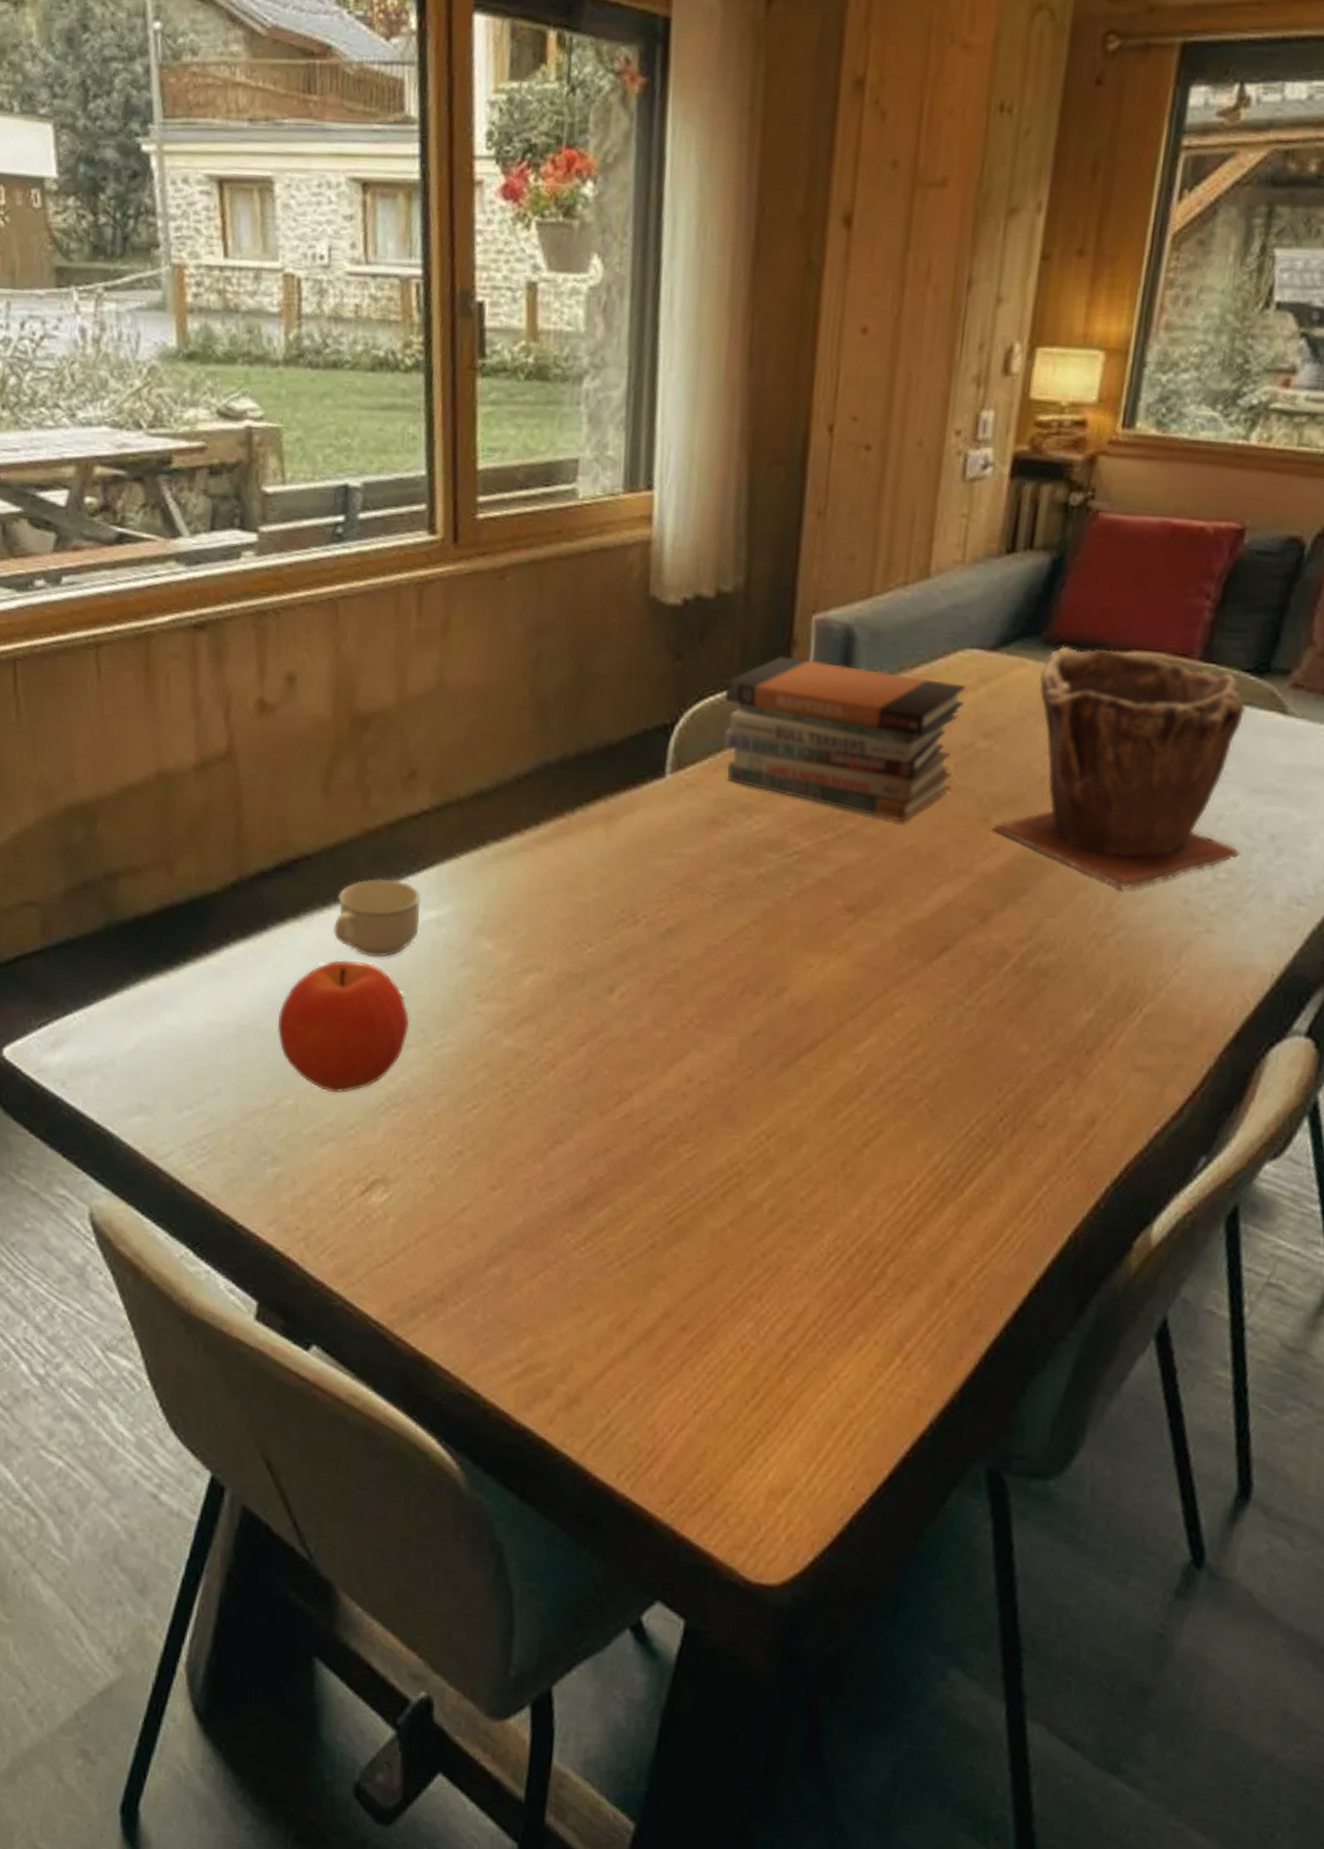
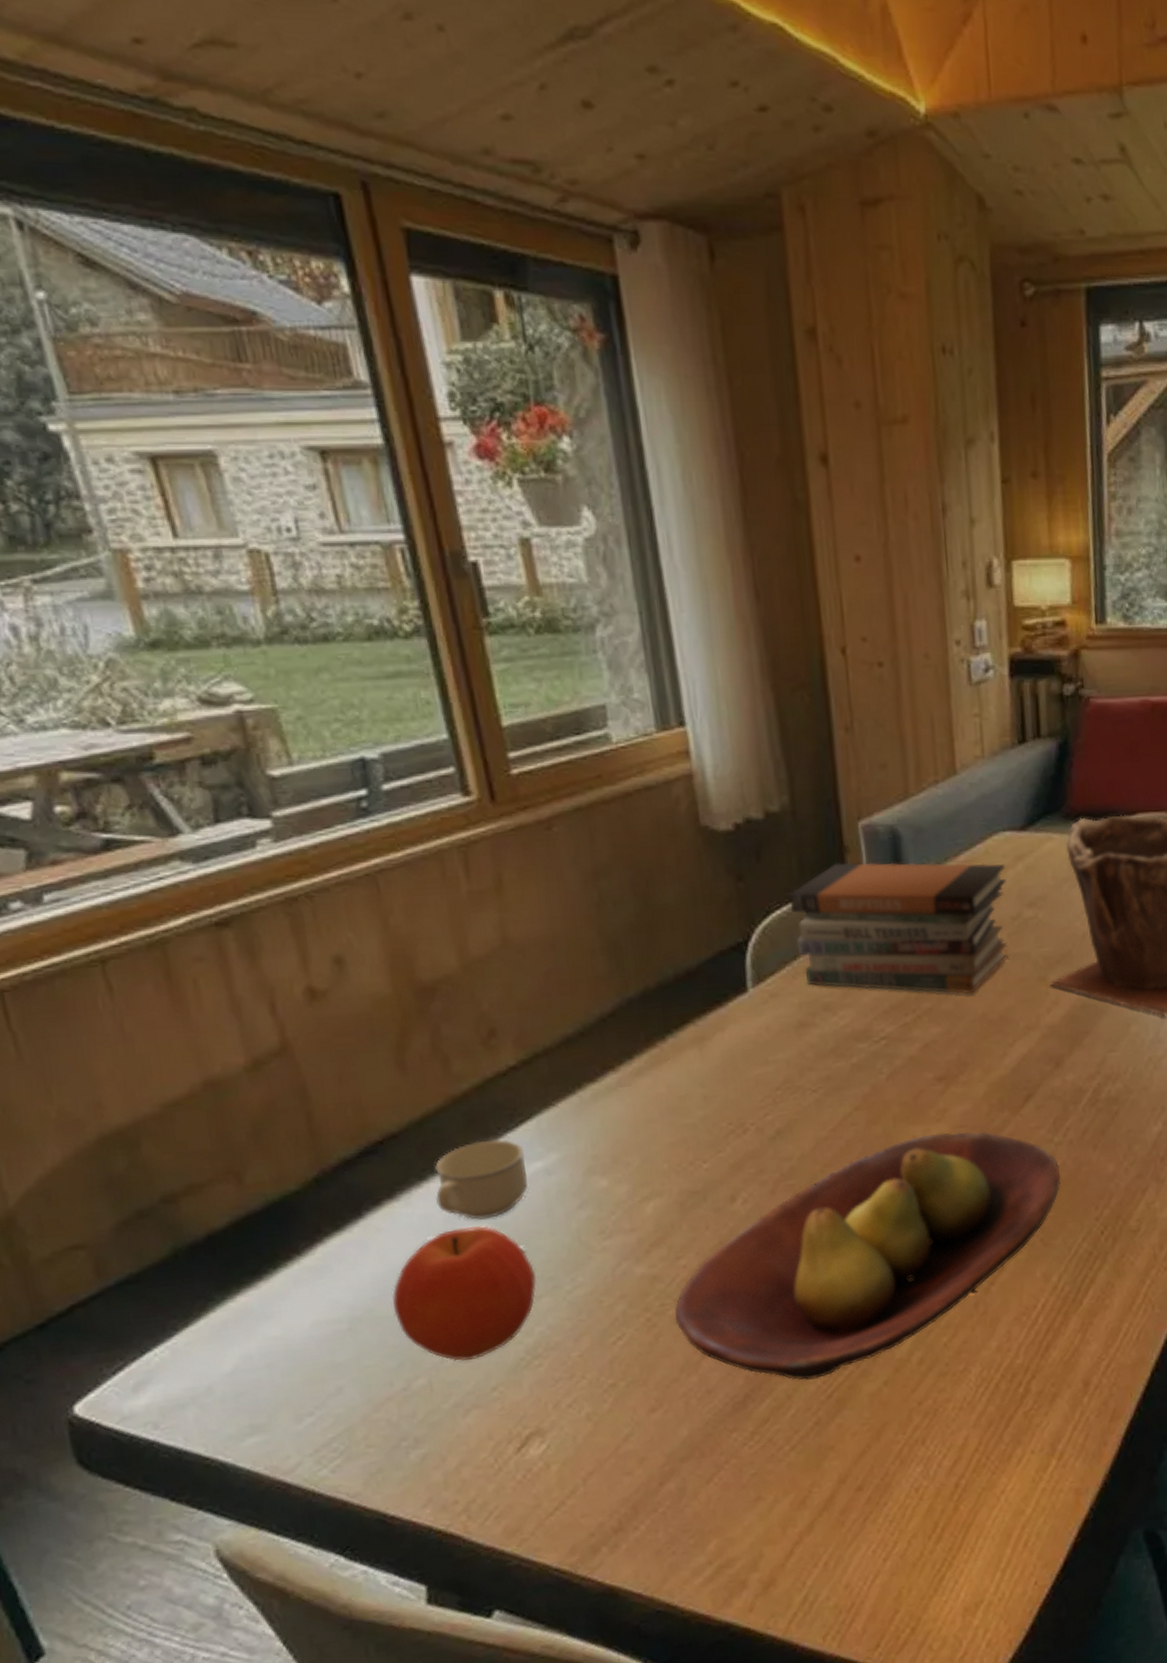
fruit bowl: none [531,966,965,1200] -> present [675,1131,1061,1381]

